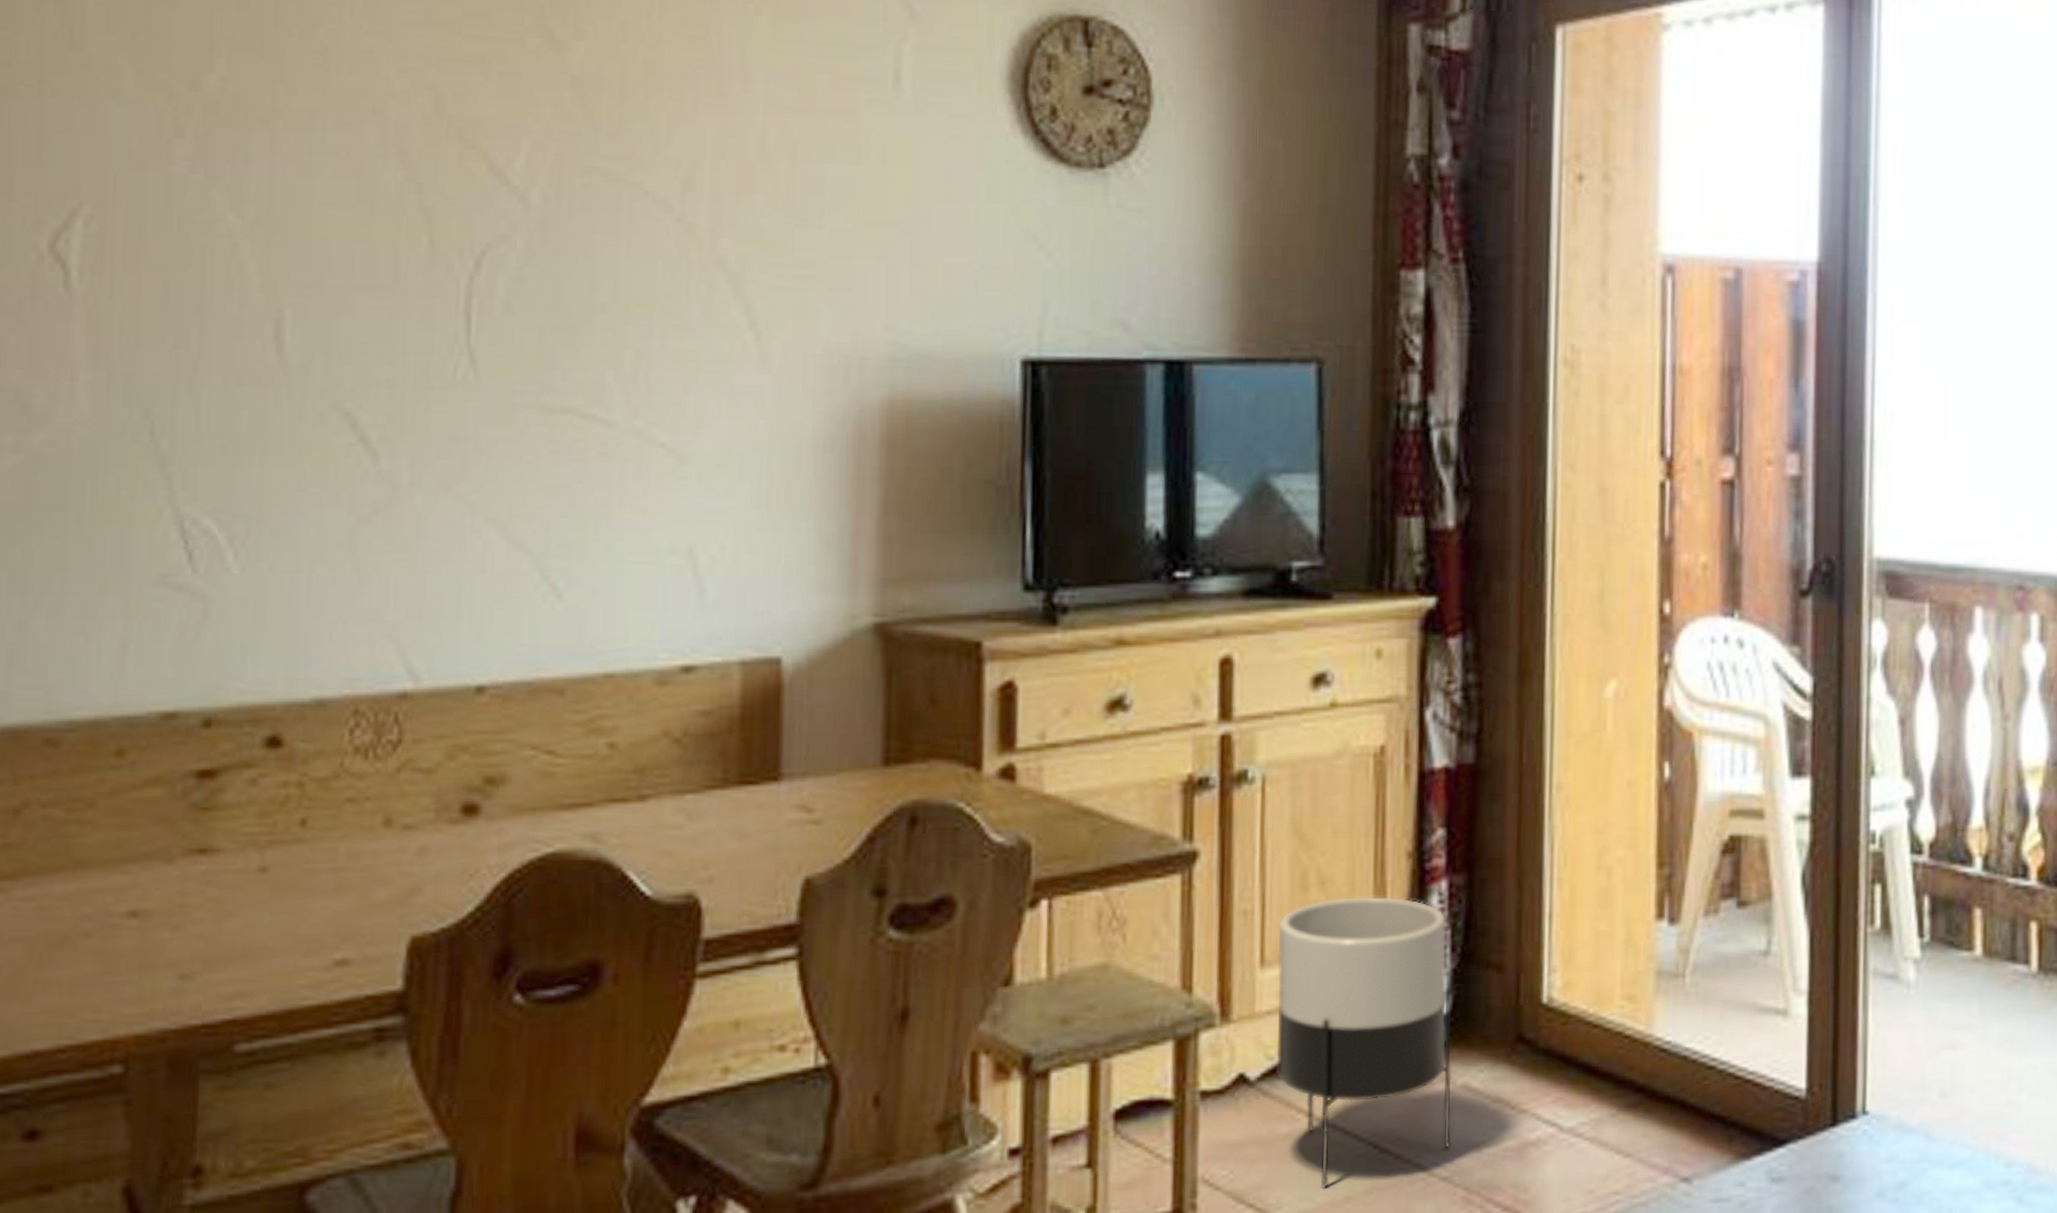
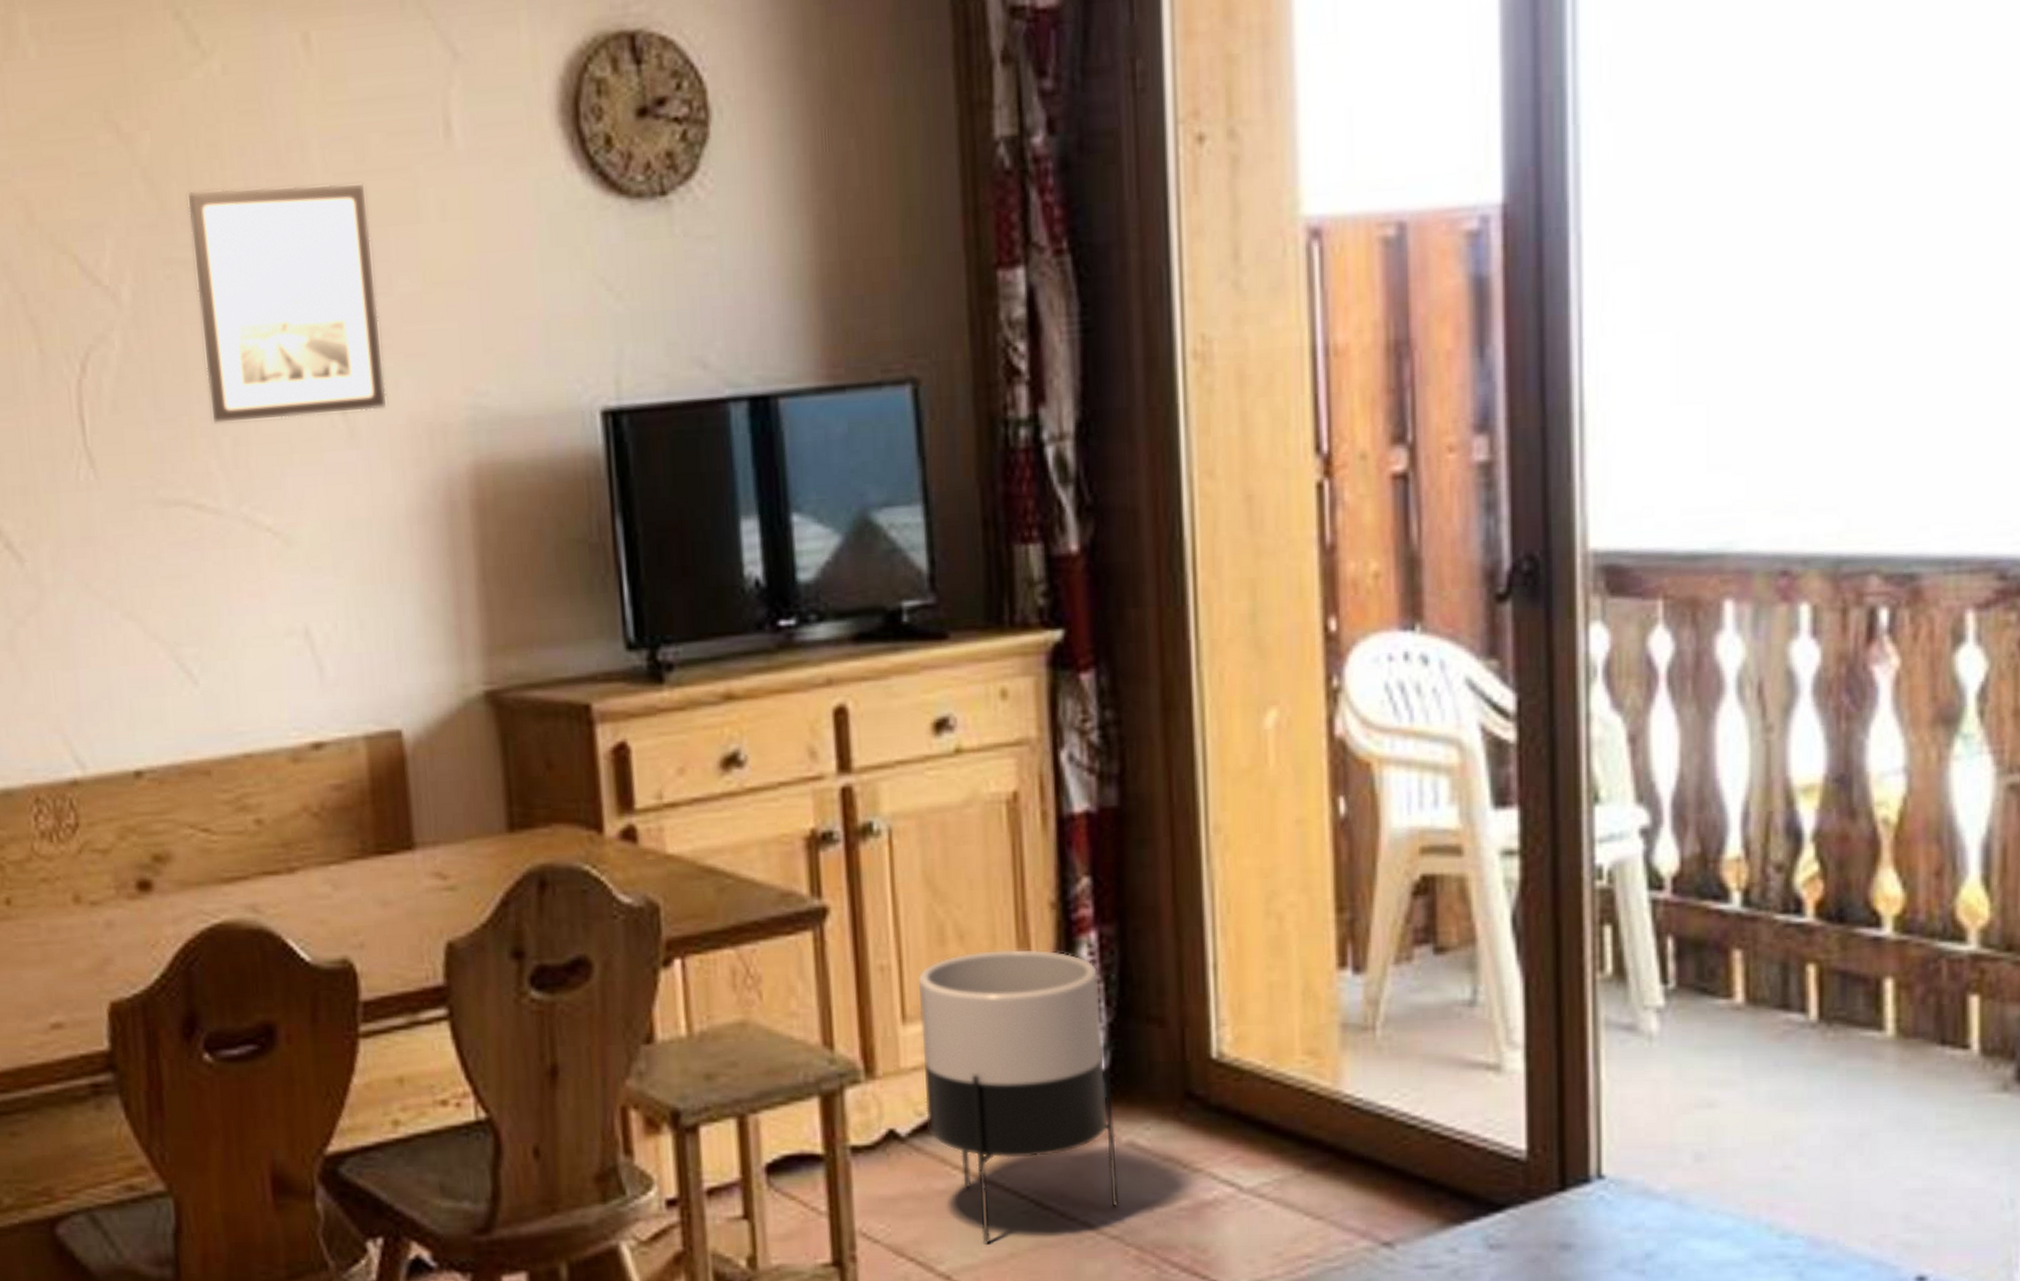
wall art: none [613,105,808,338] -> present [188,182,386,424]

